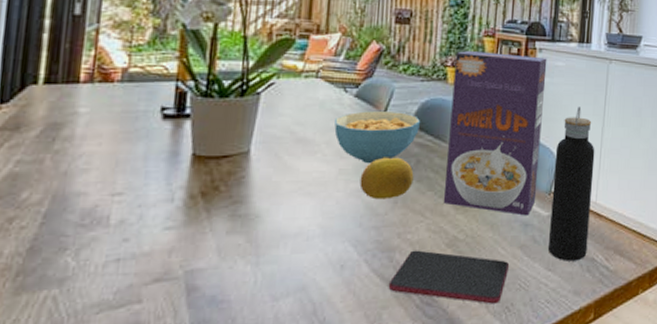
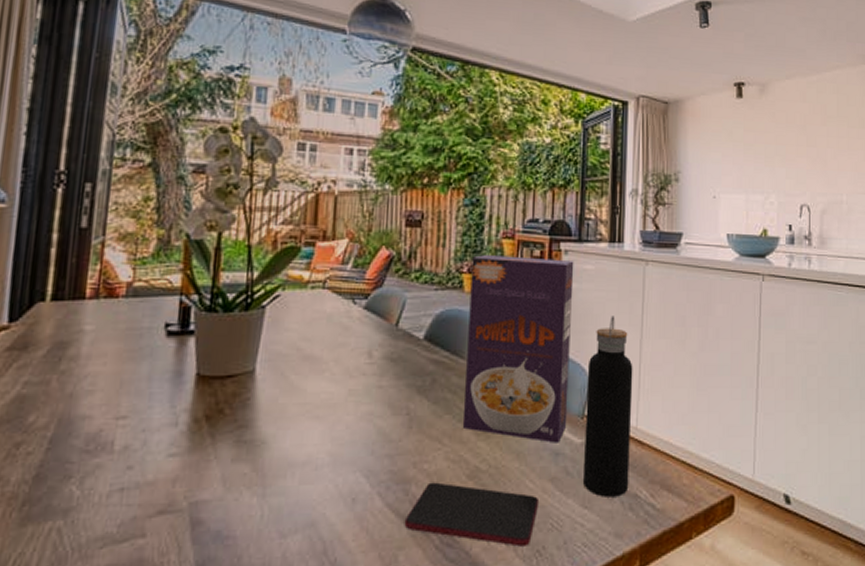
cereal bowl: present [334,111,421,164] -> none [343,324,436,384]
fruit: present [359,157,414,200] -> none [371,376,430,424]

